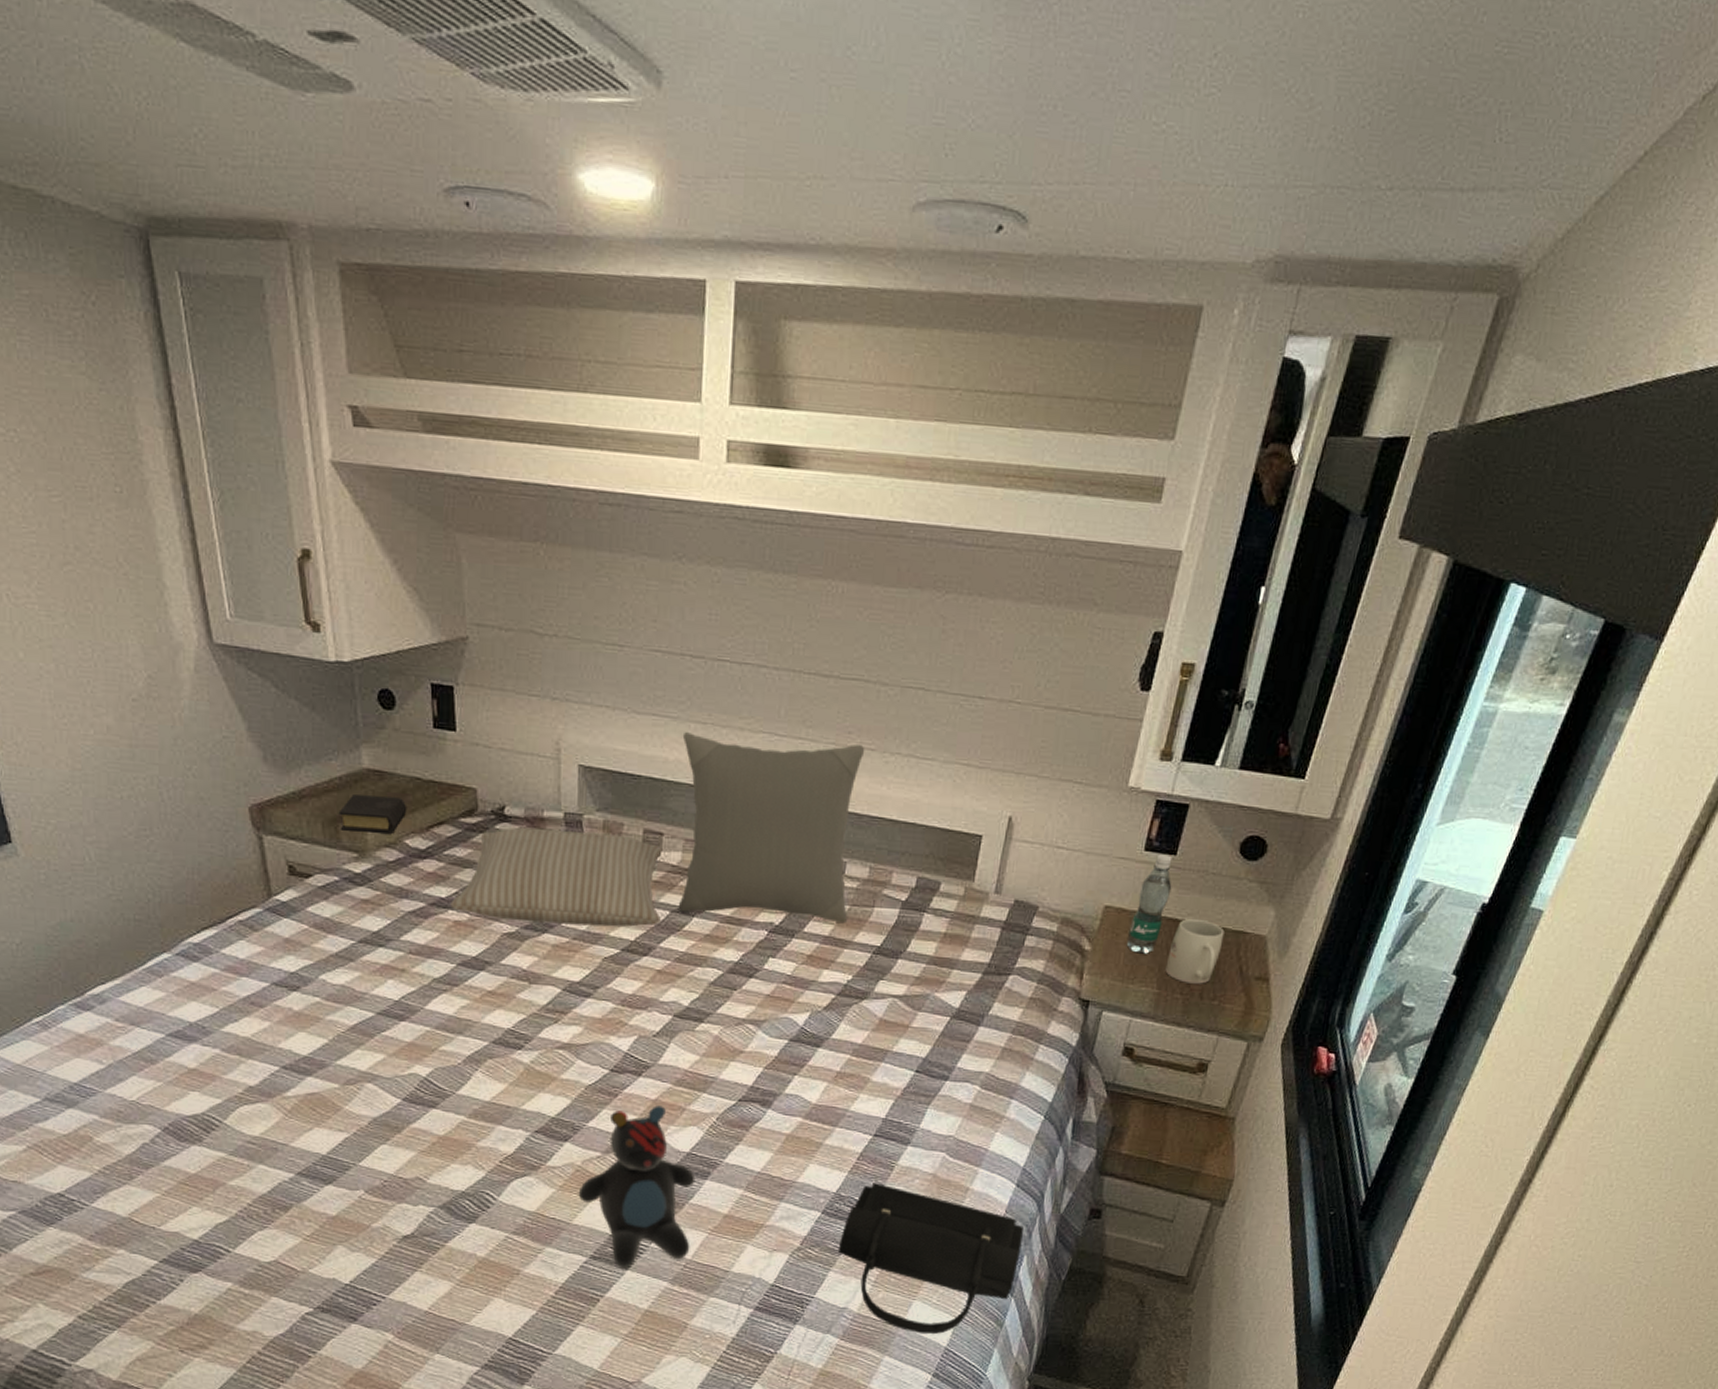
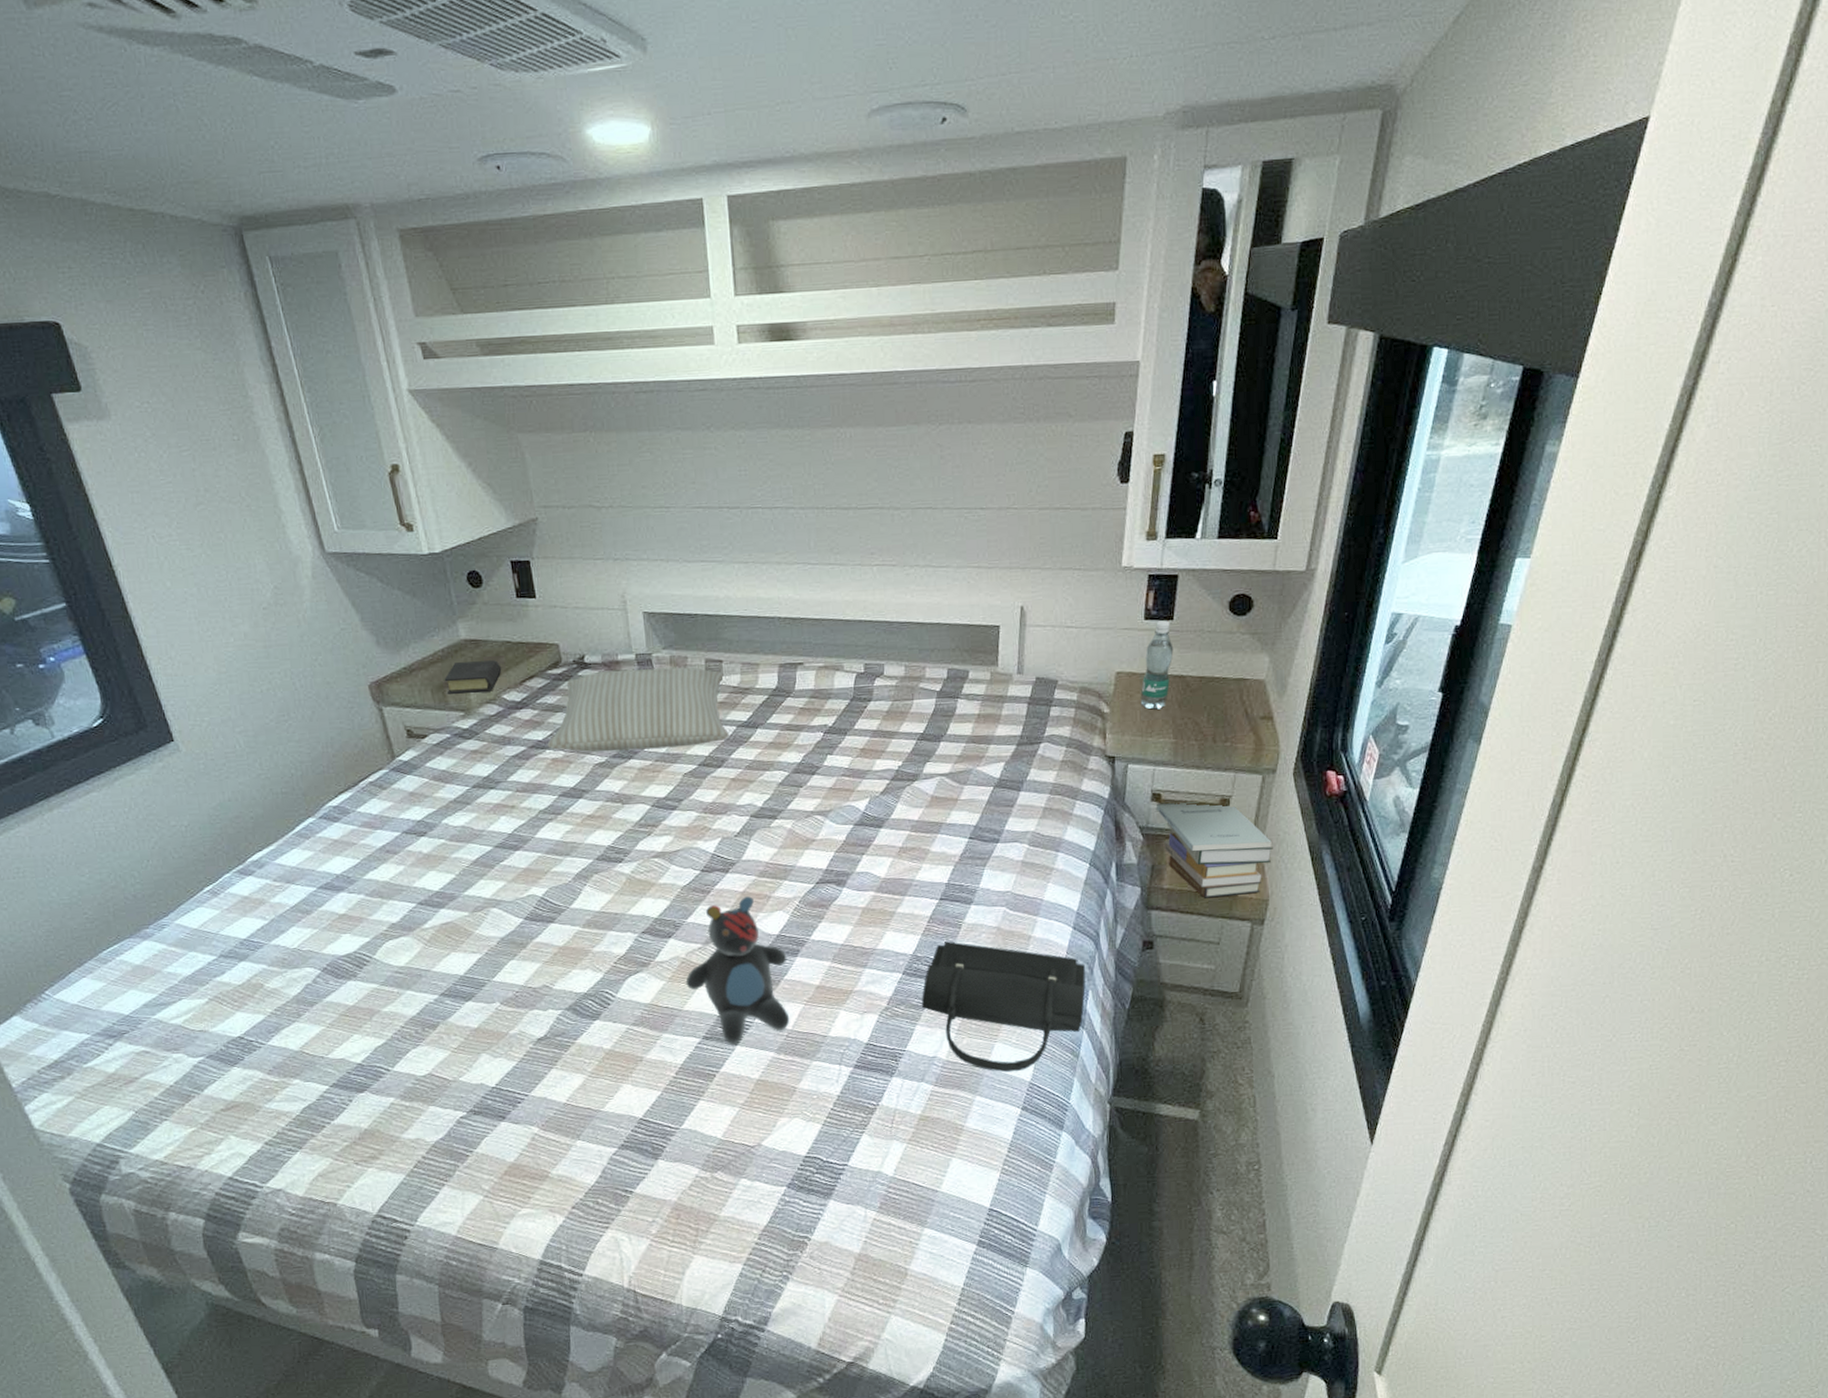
pillow: present [678,732,865,922] -> none [728,563,892,726]
books: none [1127,1060,1248,1172] -> present [1157,802,1273,898]
mug: present [1165,918,1225,984] -> none [1178,672,1227,730]

